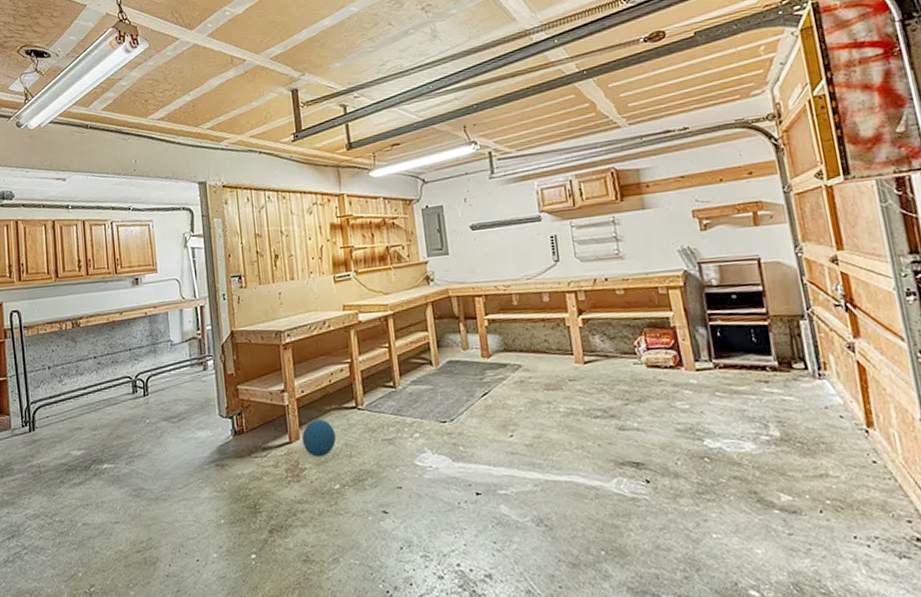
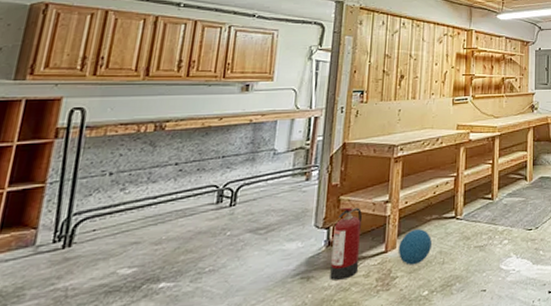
fire extinguisher: none [237,396,267,470] -> present [330,207,363,281]

